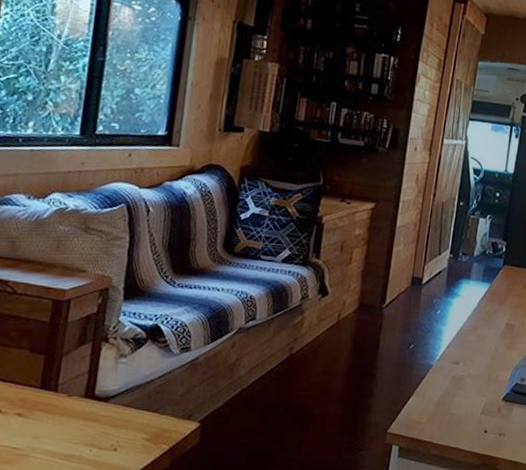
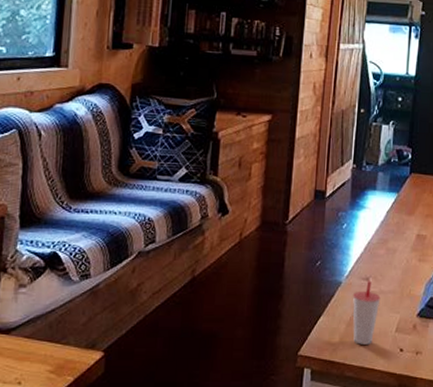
cup: none [441,364,469,425] -> present [352,280,381,345]

